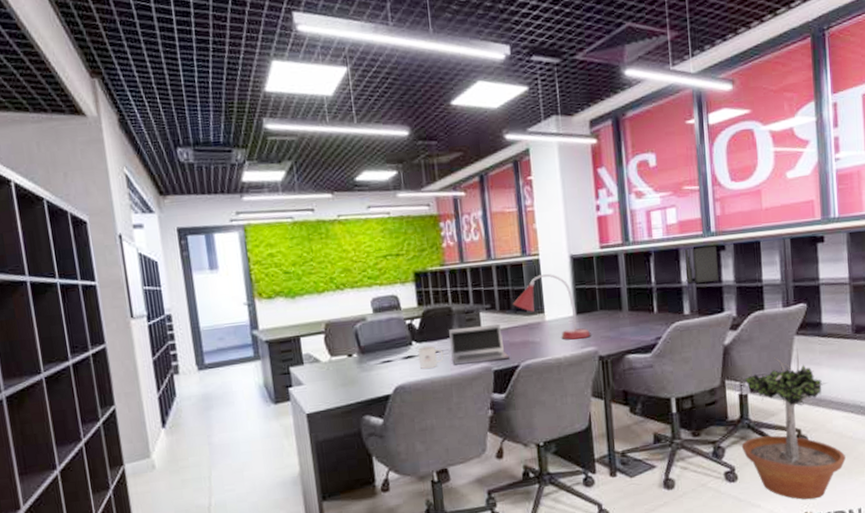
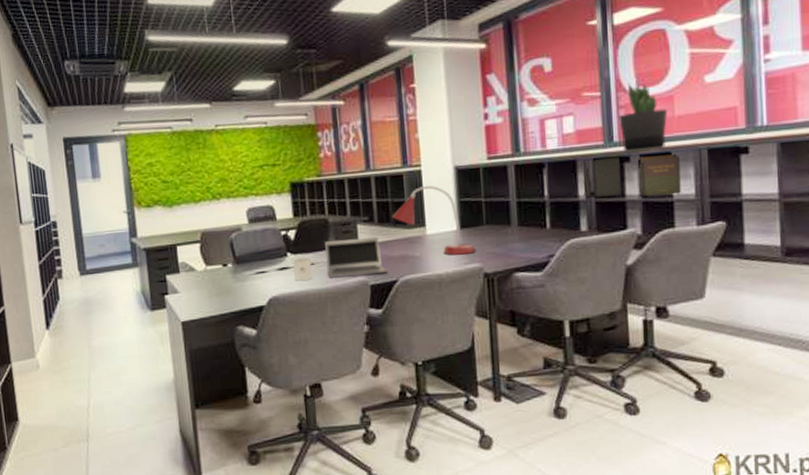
planter: none [715,175,757,242] -> present [618,80,668,153]
books: none [734,243,769,282] -> present [639,154,681,196]
potted tree: present [741,349,846,500] -> none [644,272,771,440]

